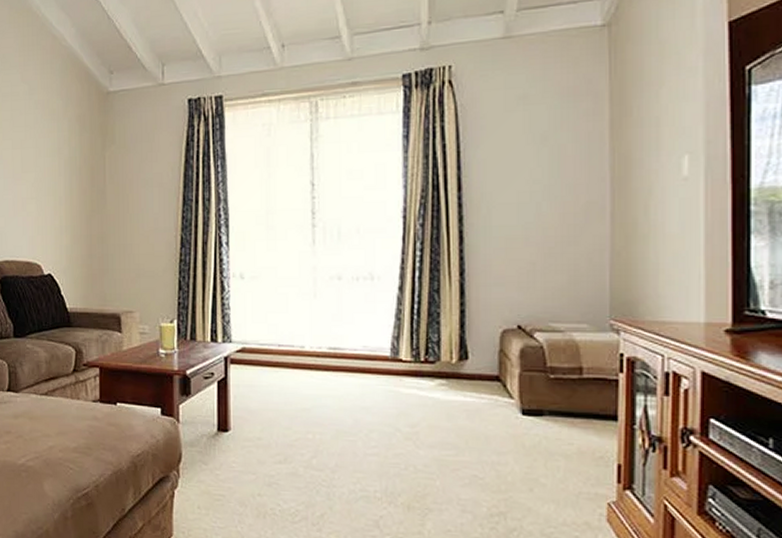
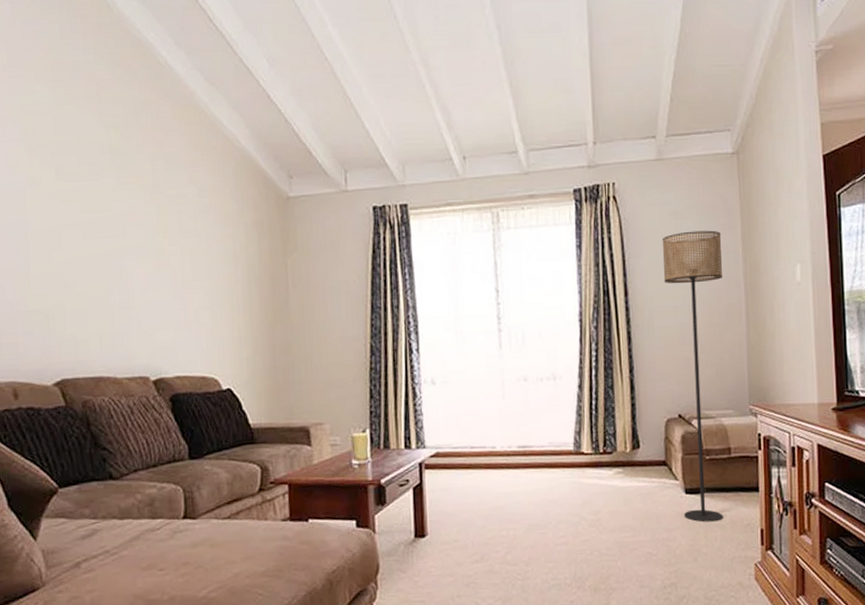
floor lamp: none [506,116,583,450] -> present [662,230,723,523]

